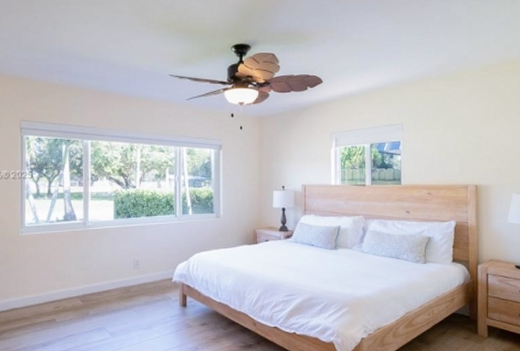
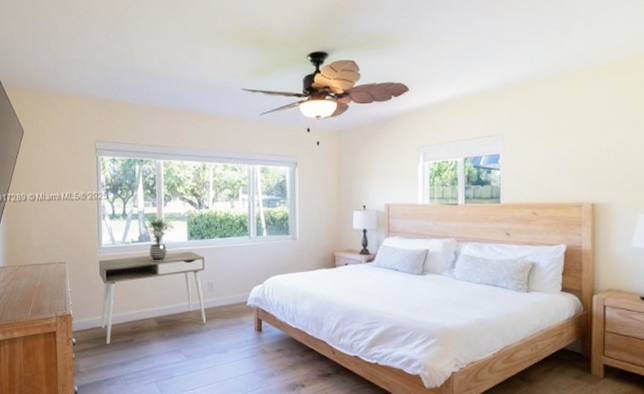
desk: none [20,230,131,326] -> present [98,251,206,345]
potted plant: none [70,197,100,240] -> present [144,218,174,261]

